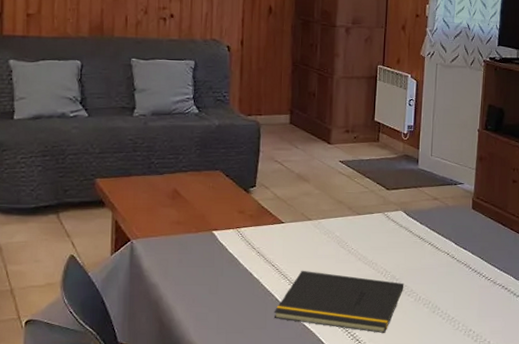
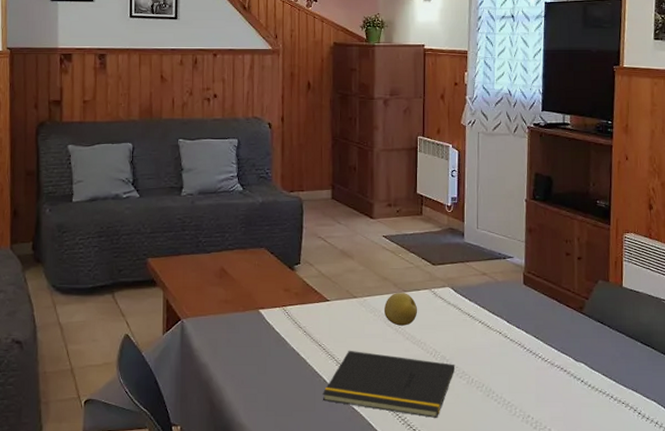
fruit: none [337,216,371,247] -> present [383,293,418,326]

